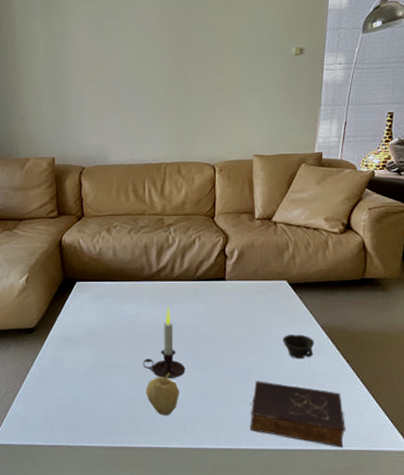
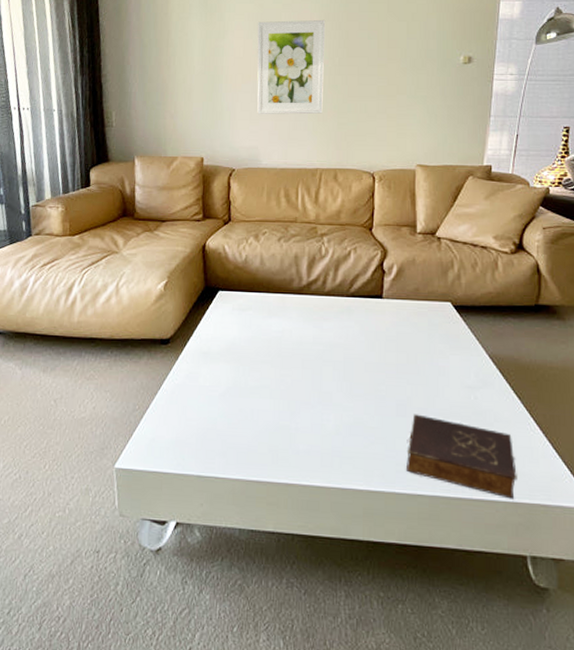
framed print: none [98,16,165,113] -> present [257,19,326,115]
candle: present [143,307,186,379] -> none [287,324,335,406]
fruit: present [145,372,179,415] -> none [288,398,327,448]
cup: present [283,335,315,359] -> none [445,363,482,392]

